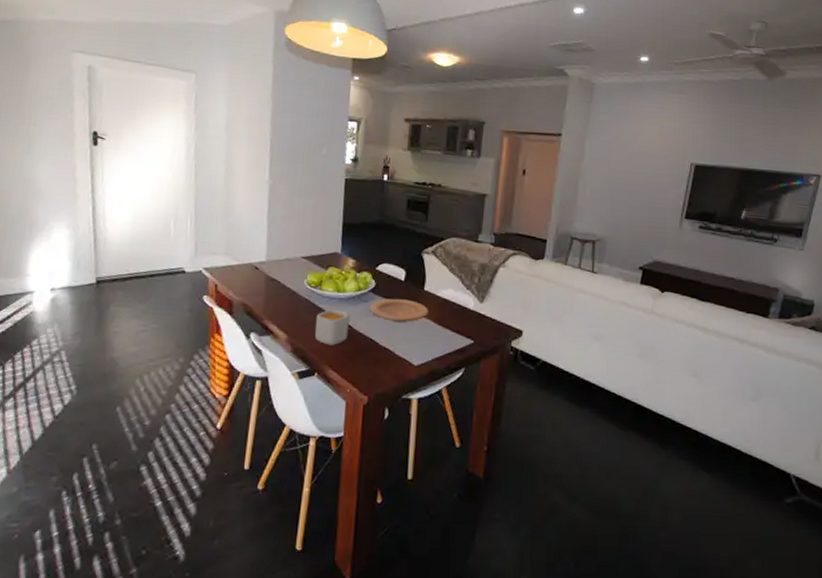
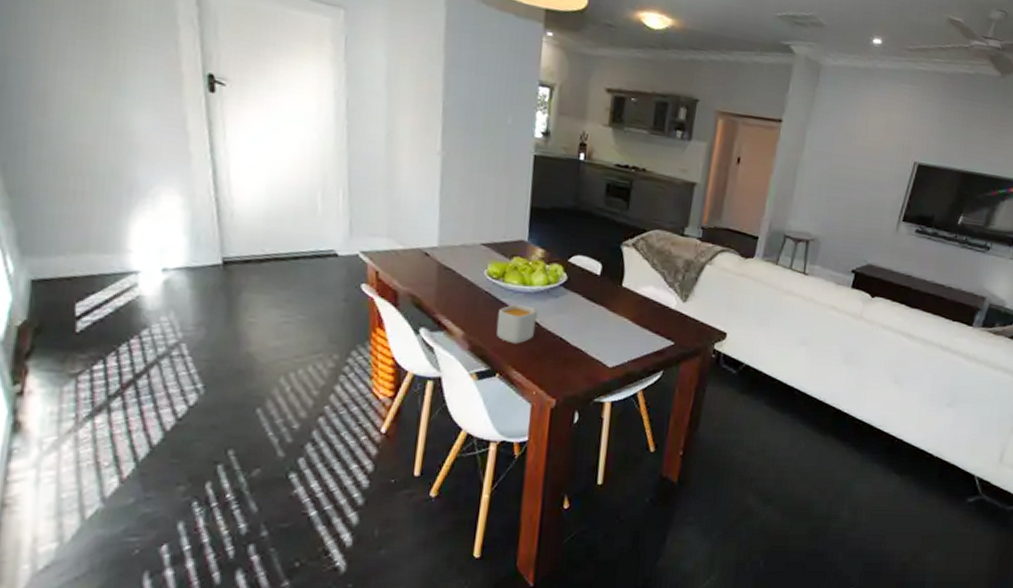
plate: present [369,299,429,323] -> none [559,294,627,322]

